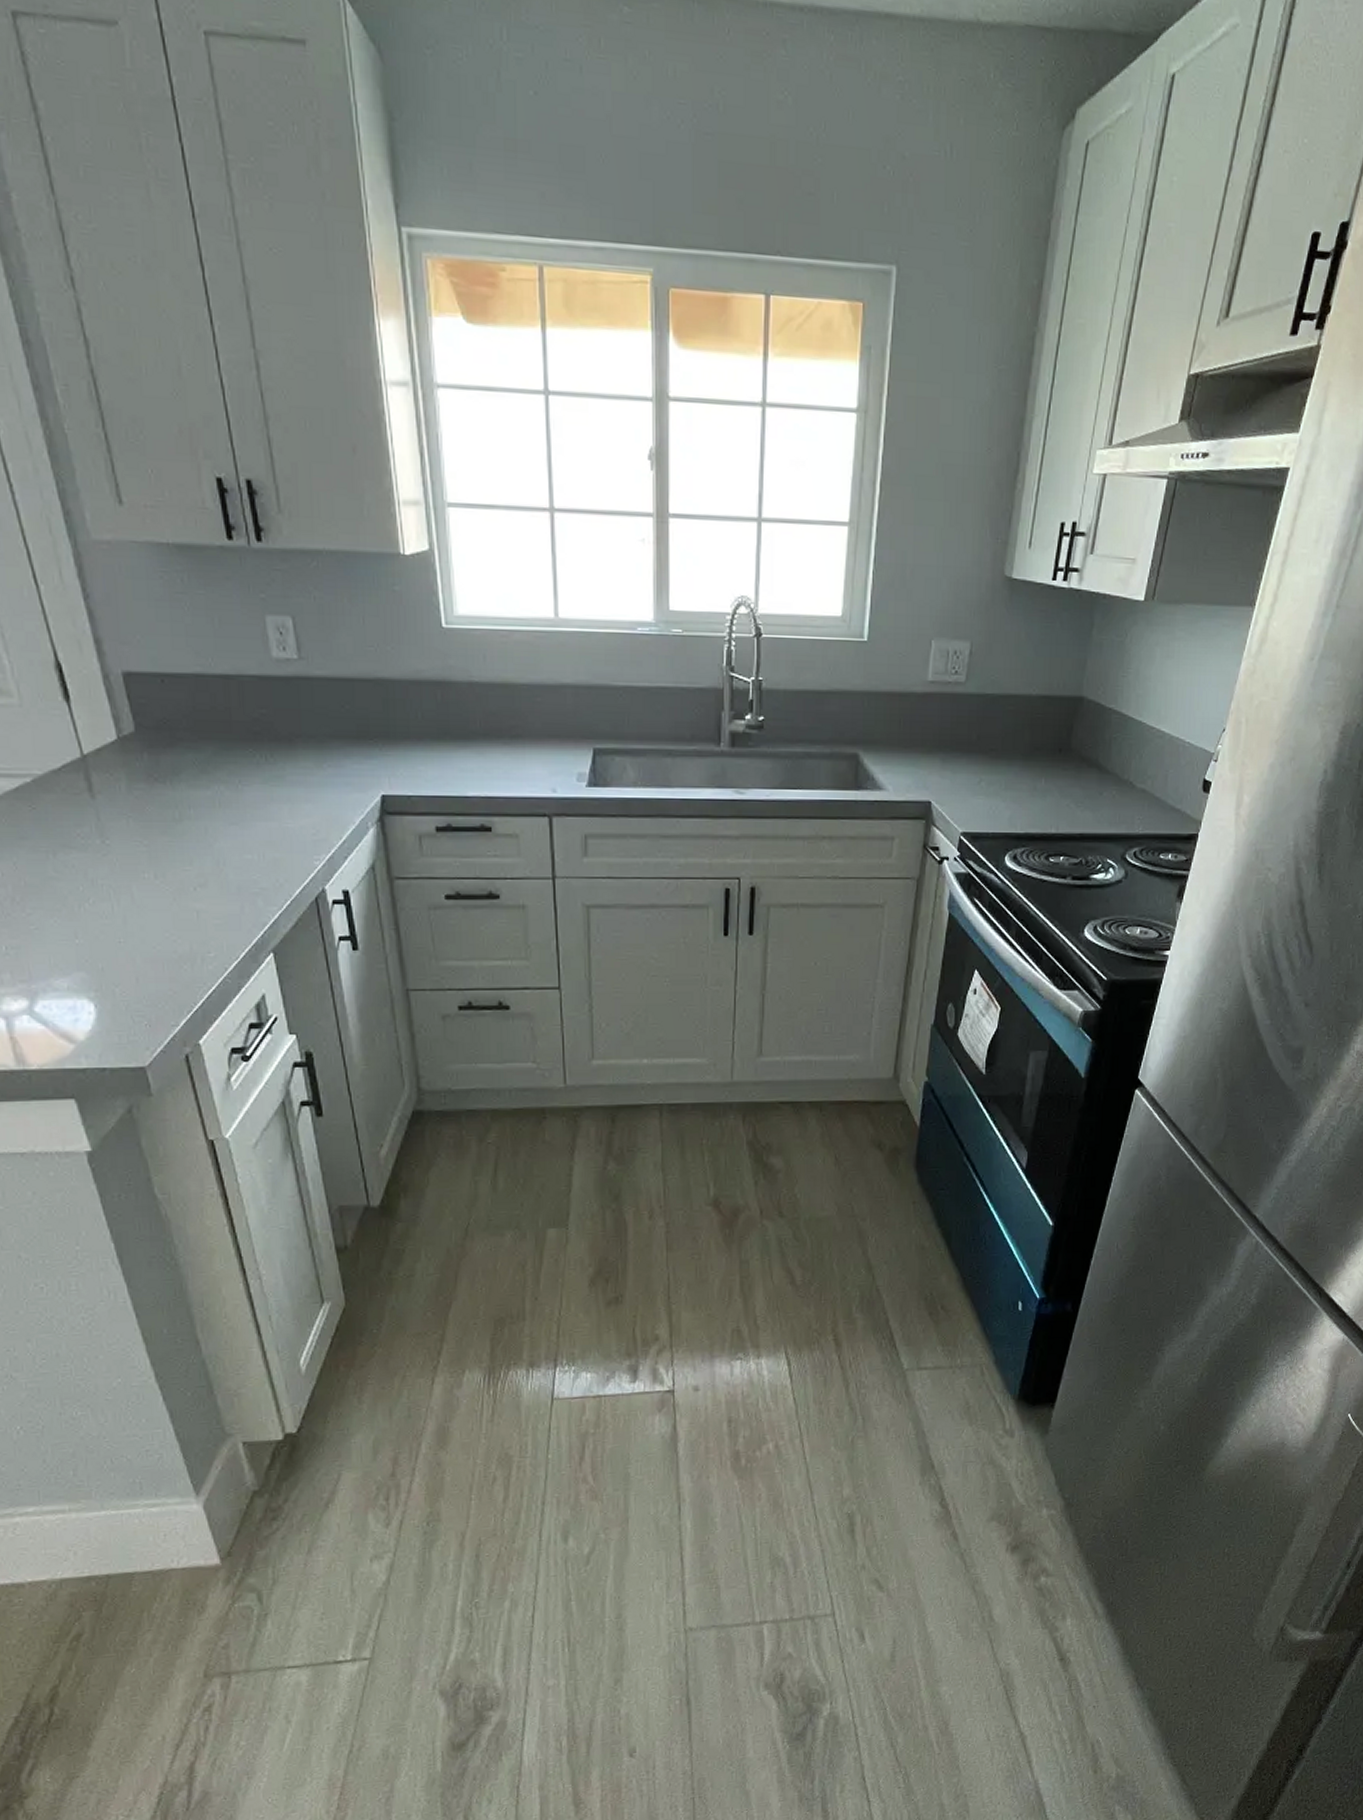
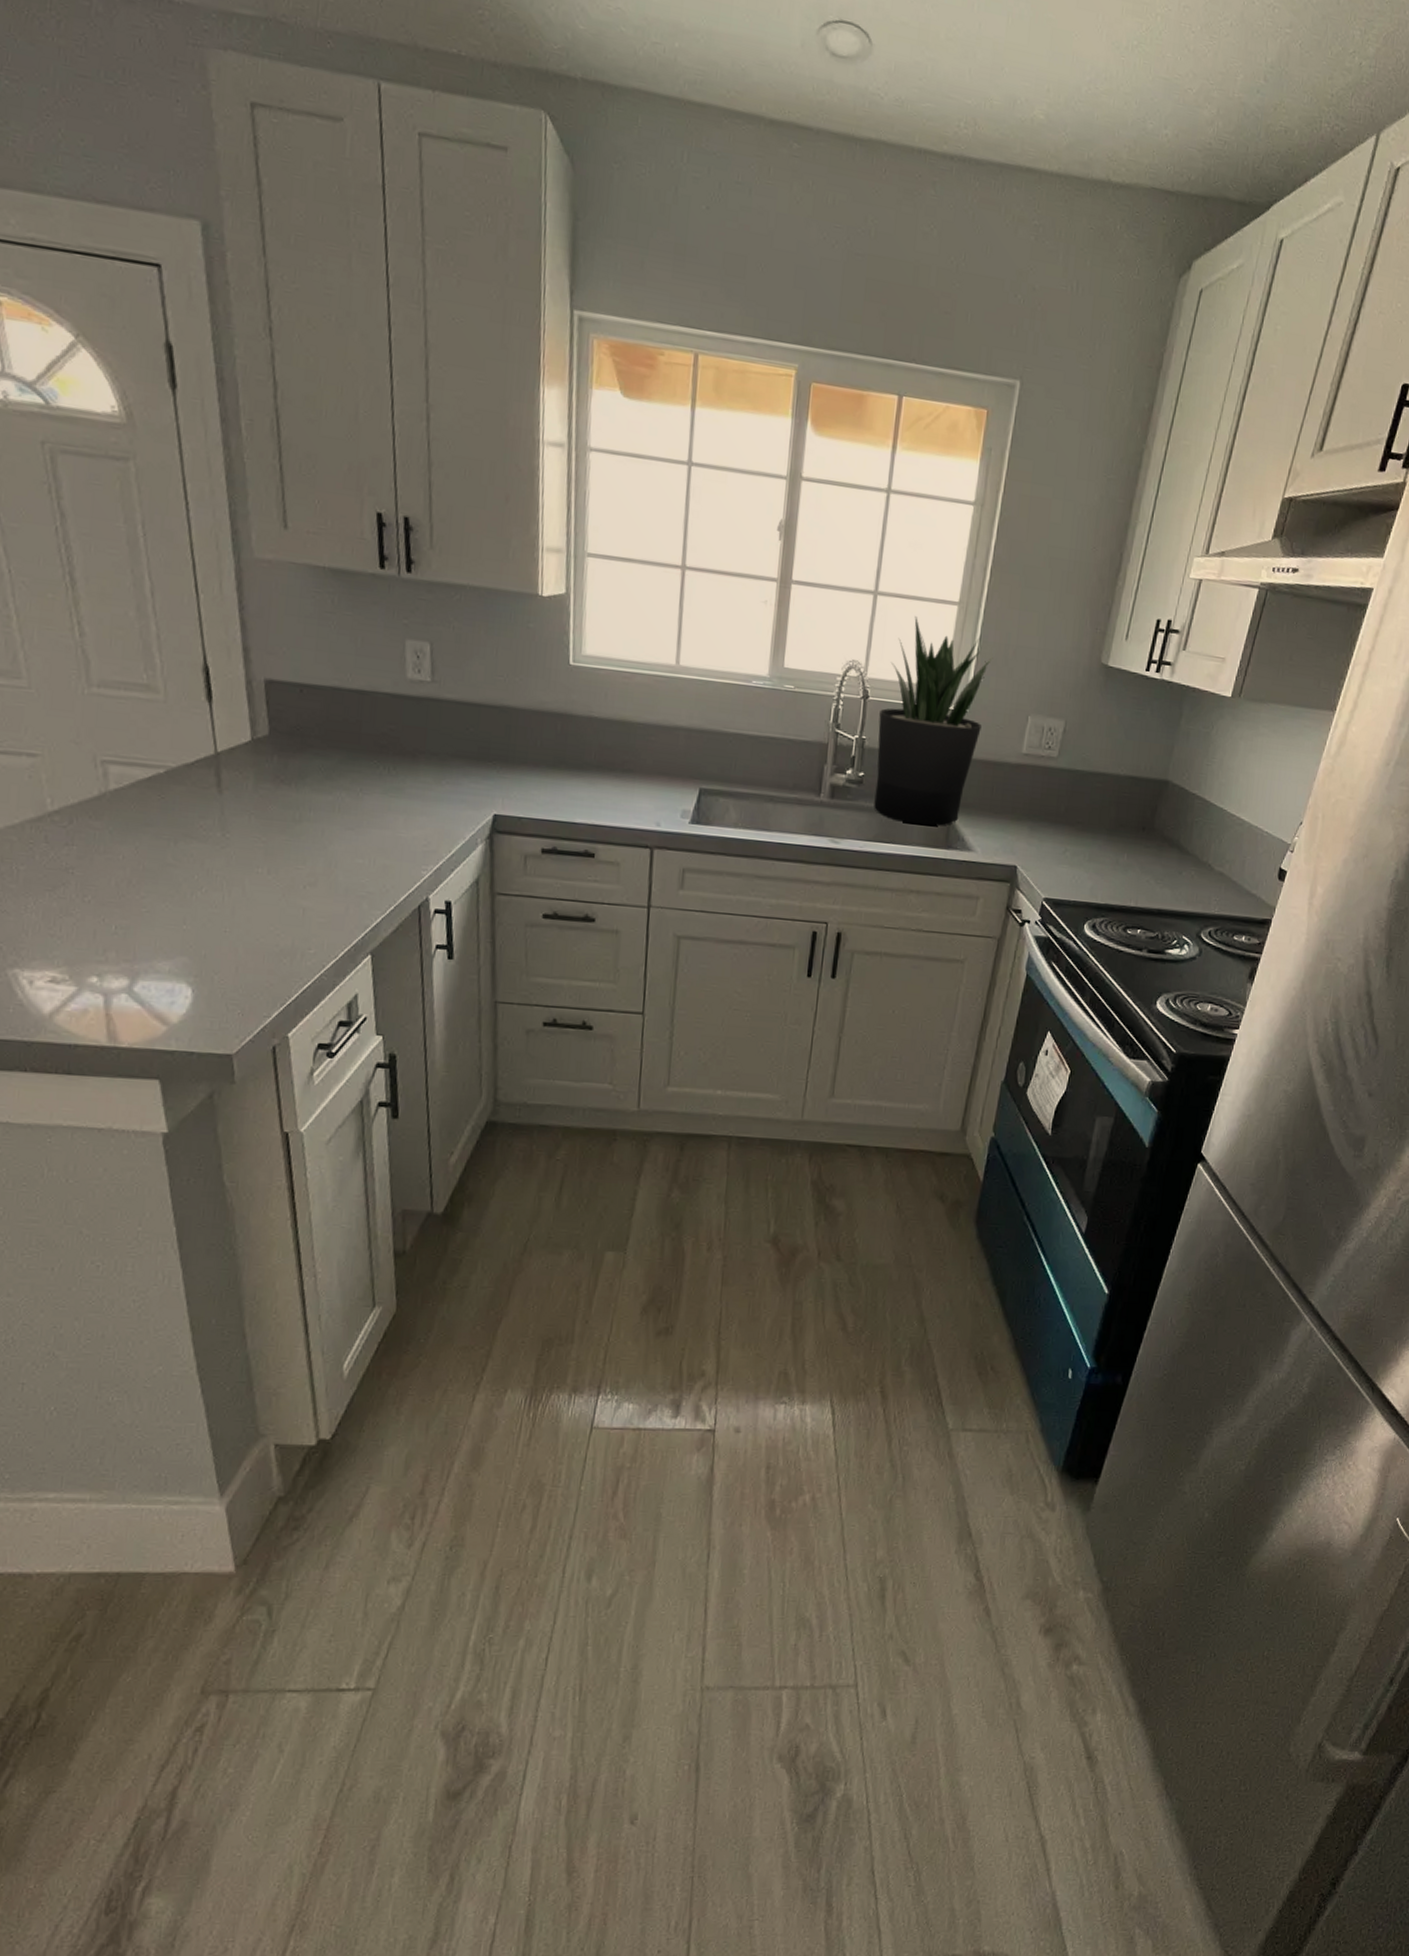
planter: none [775,542,890,767] -> present [874,616,993,826]

